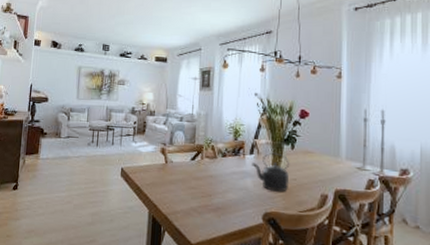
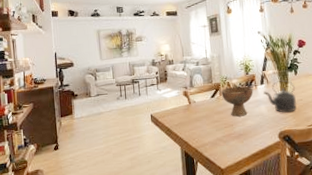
bowl: none [203,150,240,187] -> present [221,86,254,117]

